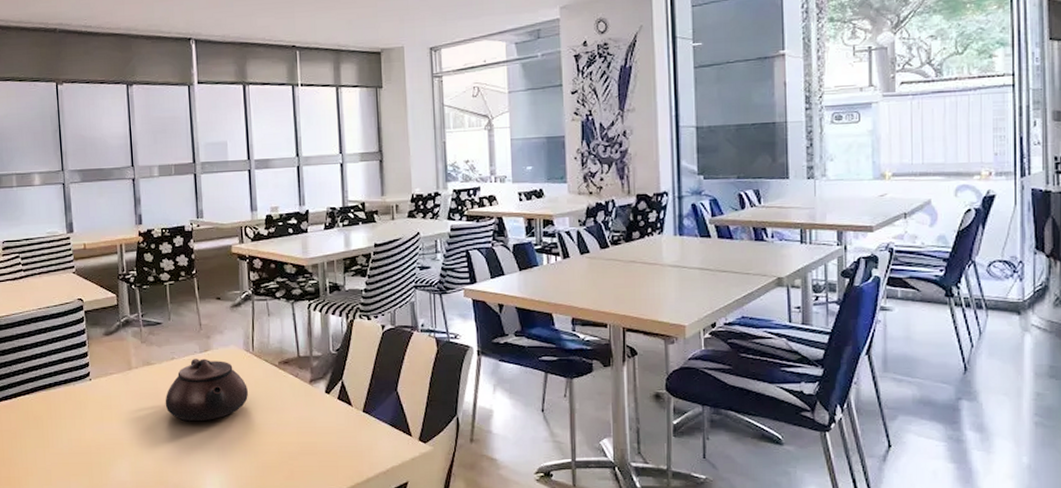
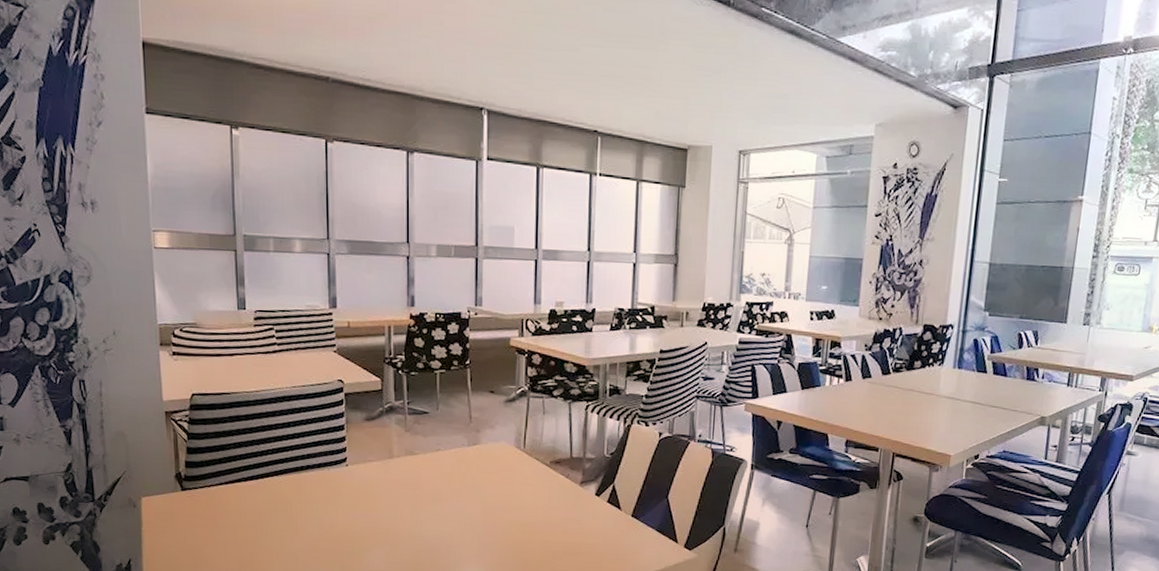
teapot: present [165,358,248,422] -> none [427,452,515,515]

